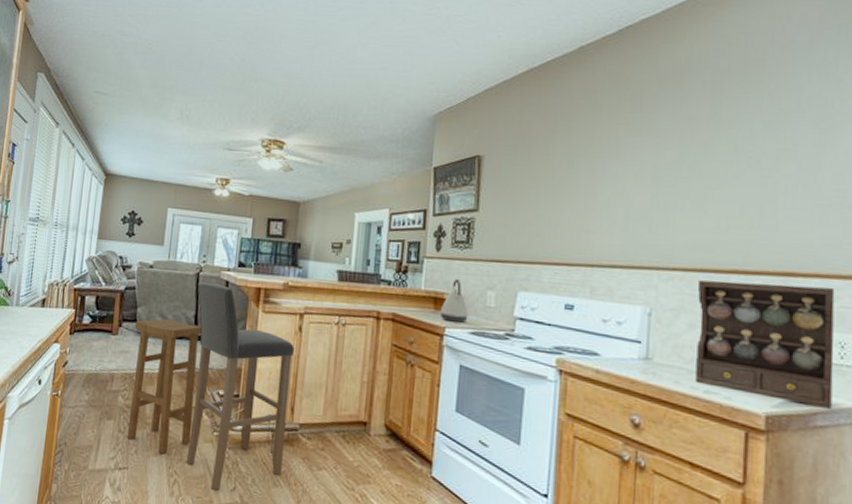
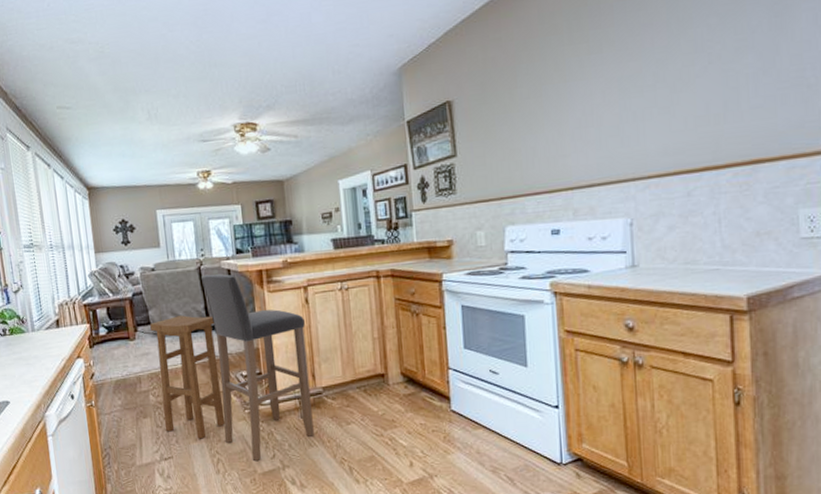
kettle: present [440,279,469,323] -> none [435,226,462,267]
spice rack: present [695,280,835,409] -> none [672,167,806,281]

